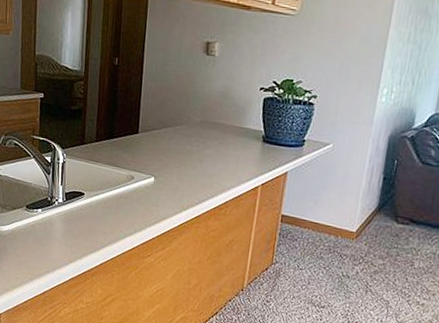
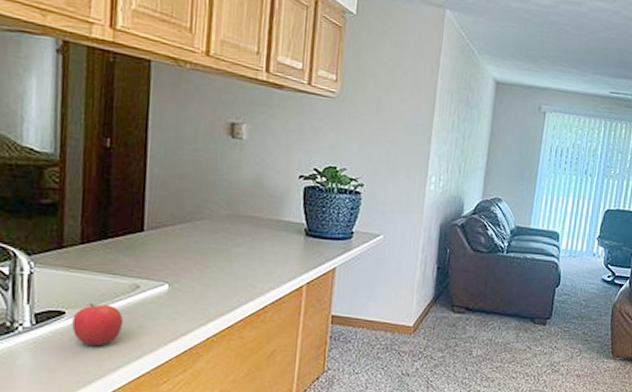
fruit: none [88,187,122,222] -> present [72,302,124,347]

